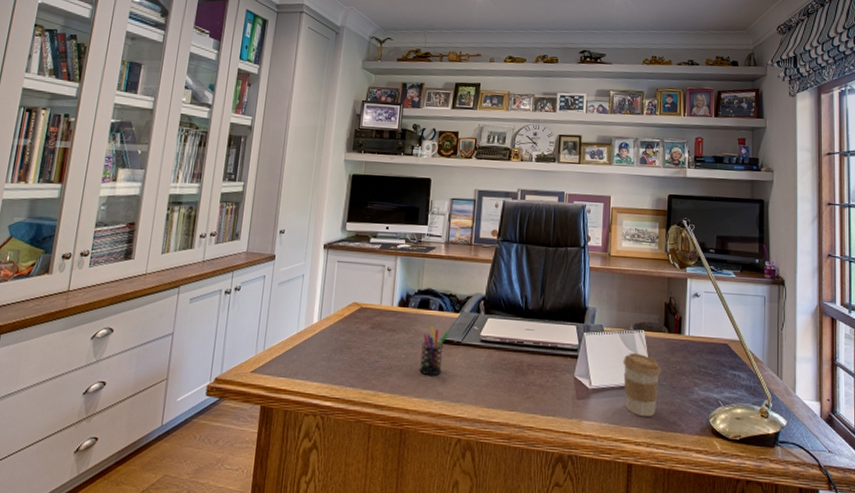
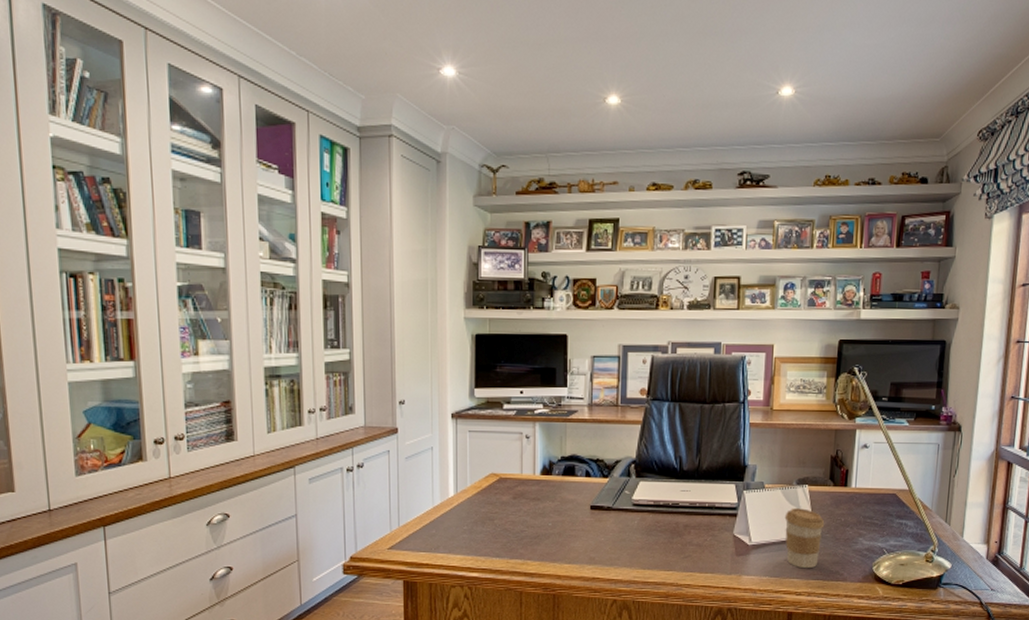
pen holder: present [420,325,450,376] -> none [569,492,599,542]

